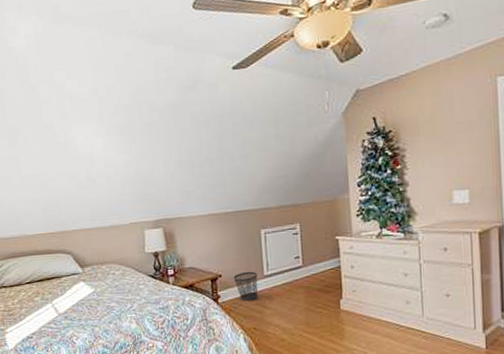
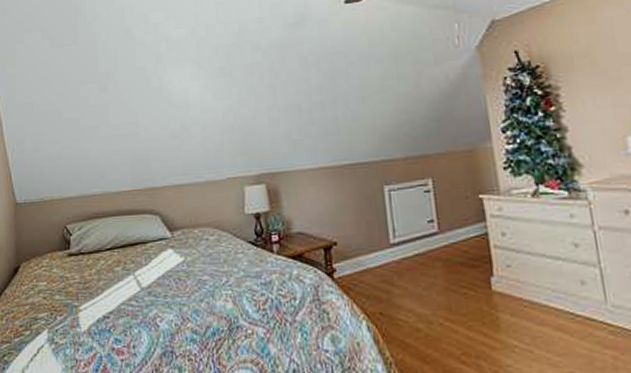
wastebasket: present [233,271,258,302] -> none [351,238,383,278]

